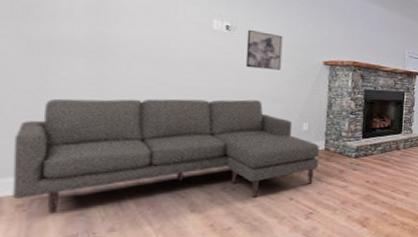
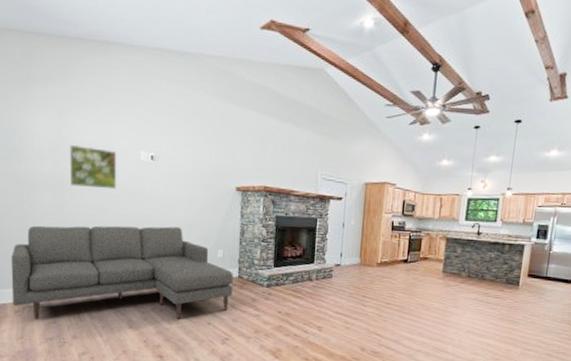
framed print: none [115,6,182,59] -> present [70,144,117,190]
wall art: present [245,30,283,70] -> none [168,159,199,198]

